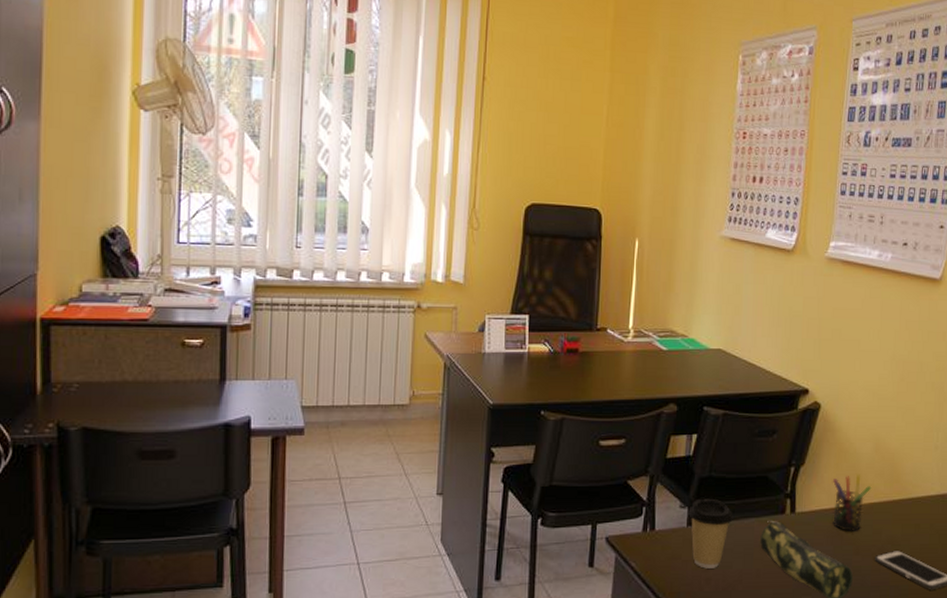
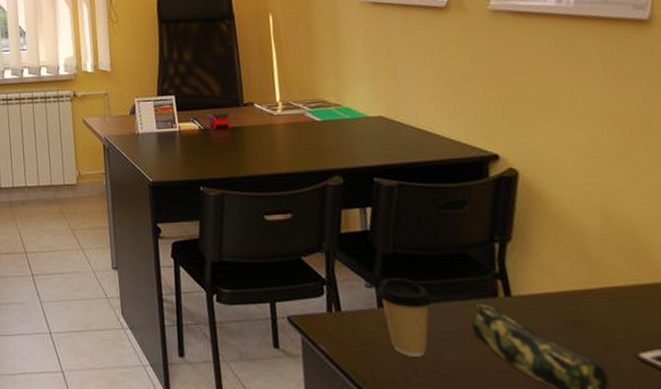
pen holder: present [832,475,872,533] -> none [553,252,611,322]

